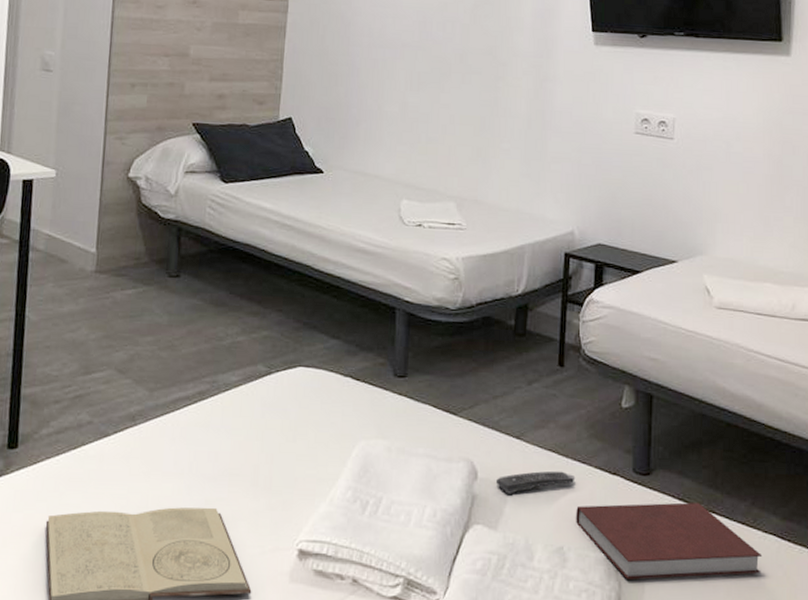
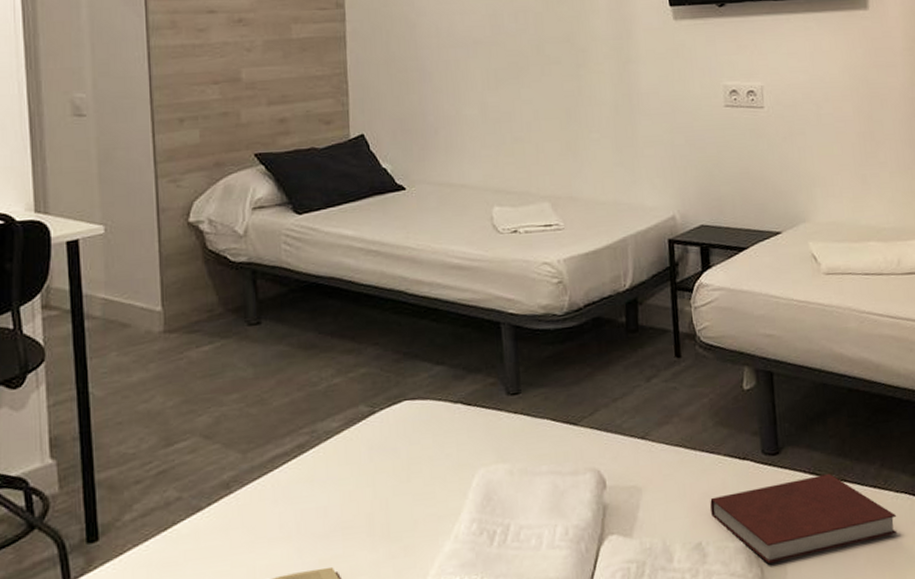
remote control: present [495,470,576,494] -> none [625,465,706,498]

